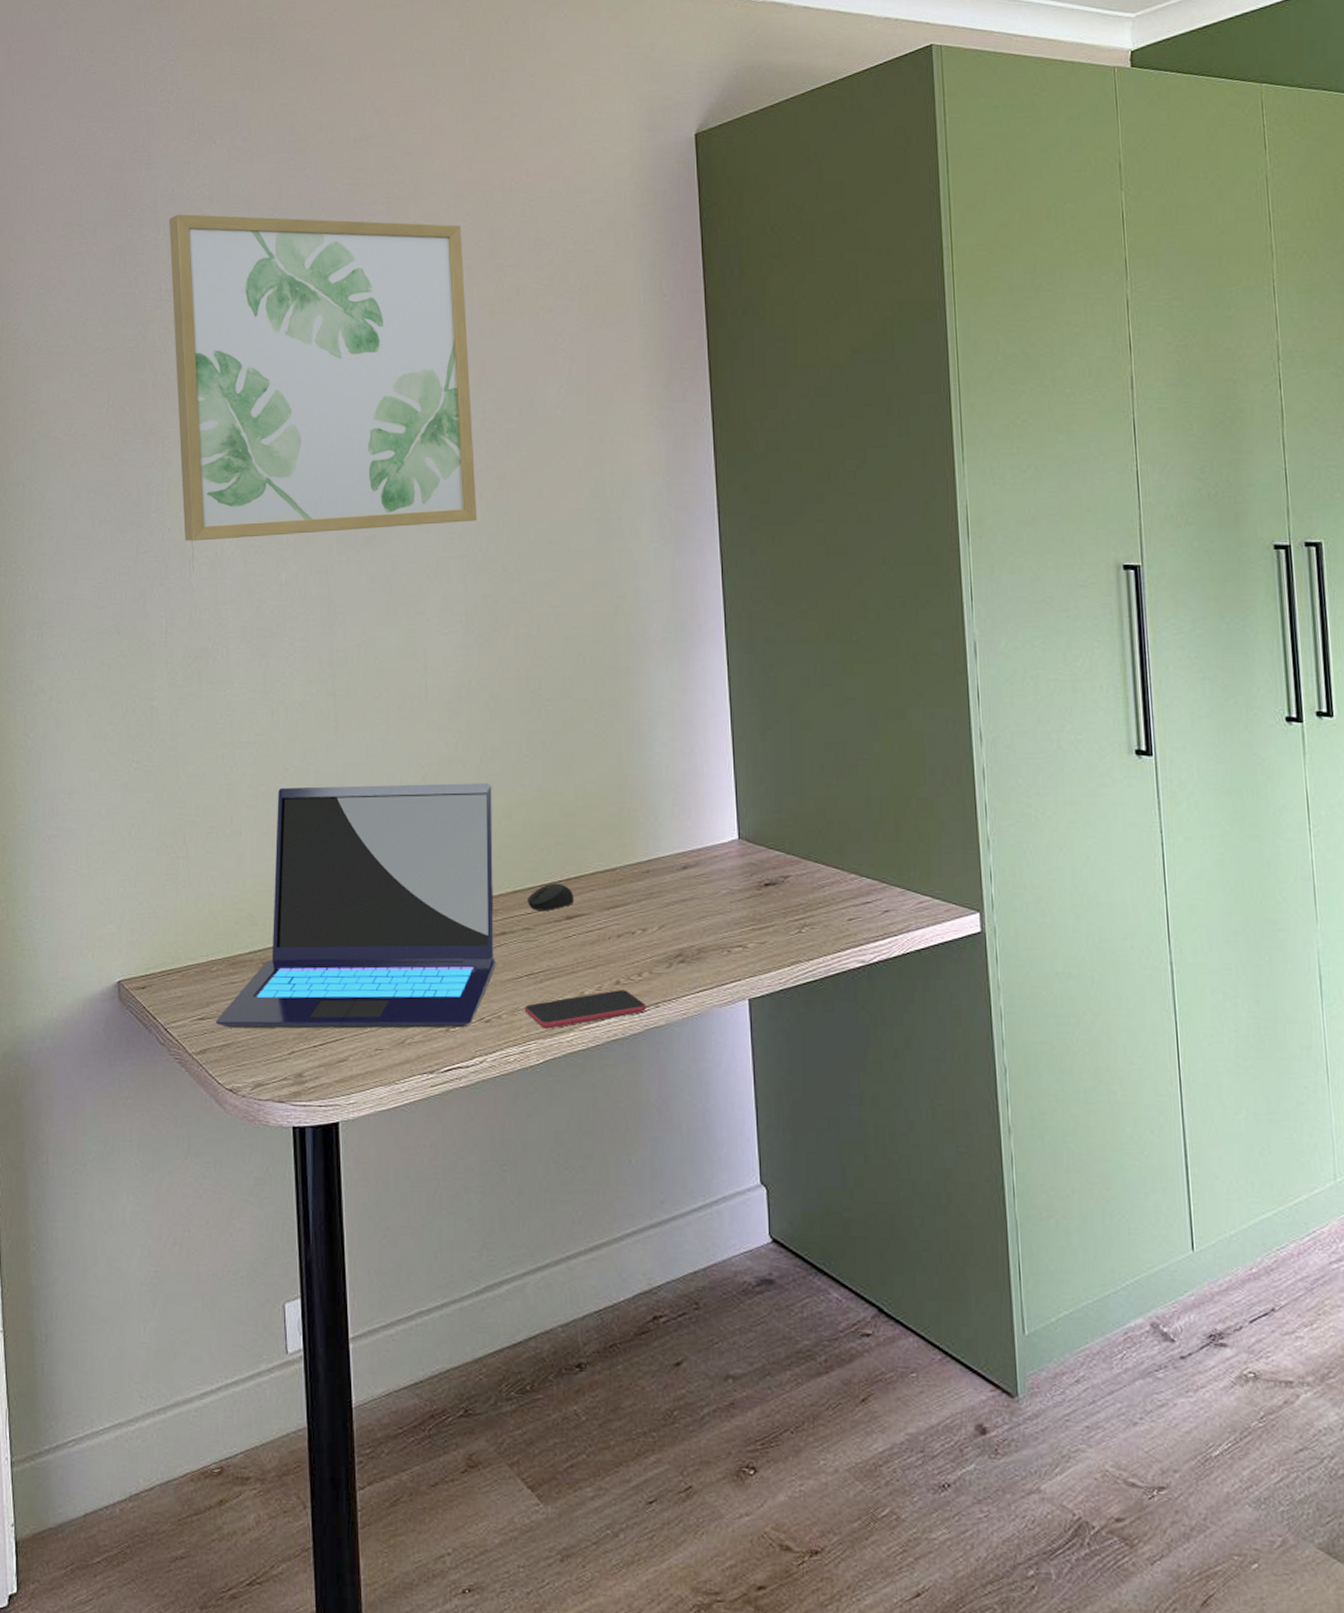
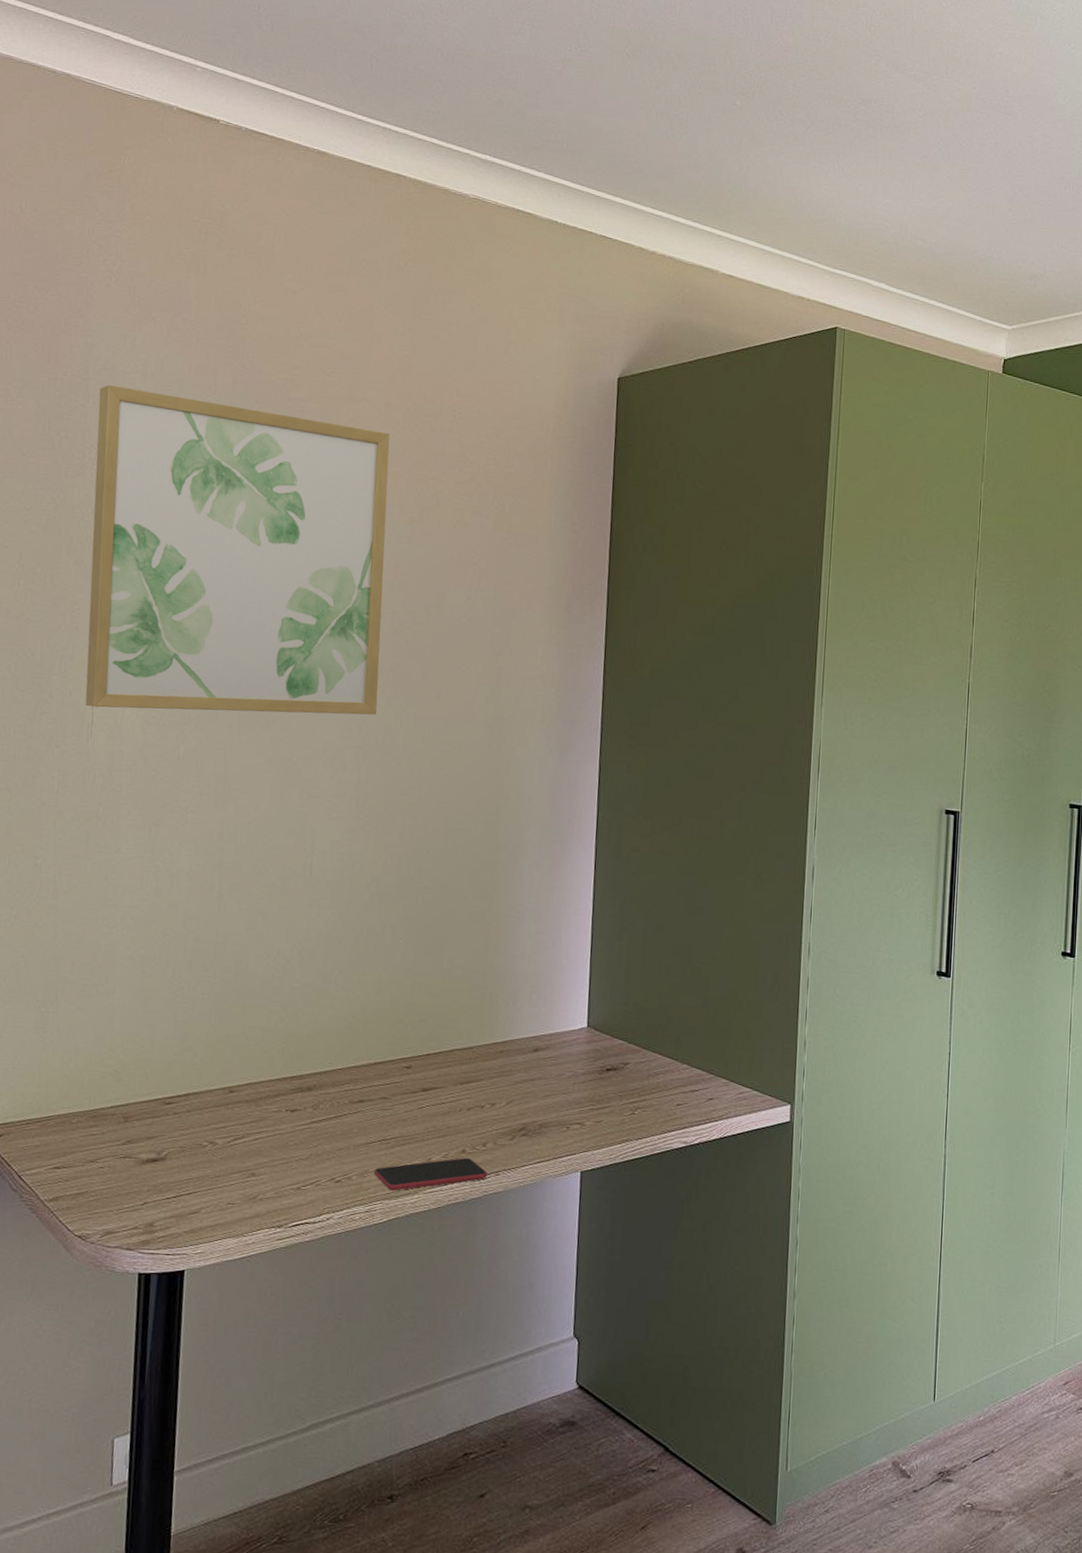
laptop: present [215,783,496,1029] -> none [70,951,365,1187]
computer mouse: present [528,883,574,911] -> none [387,1057,432,1082]

